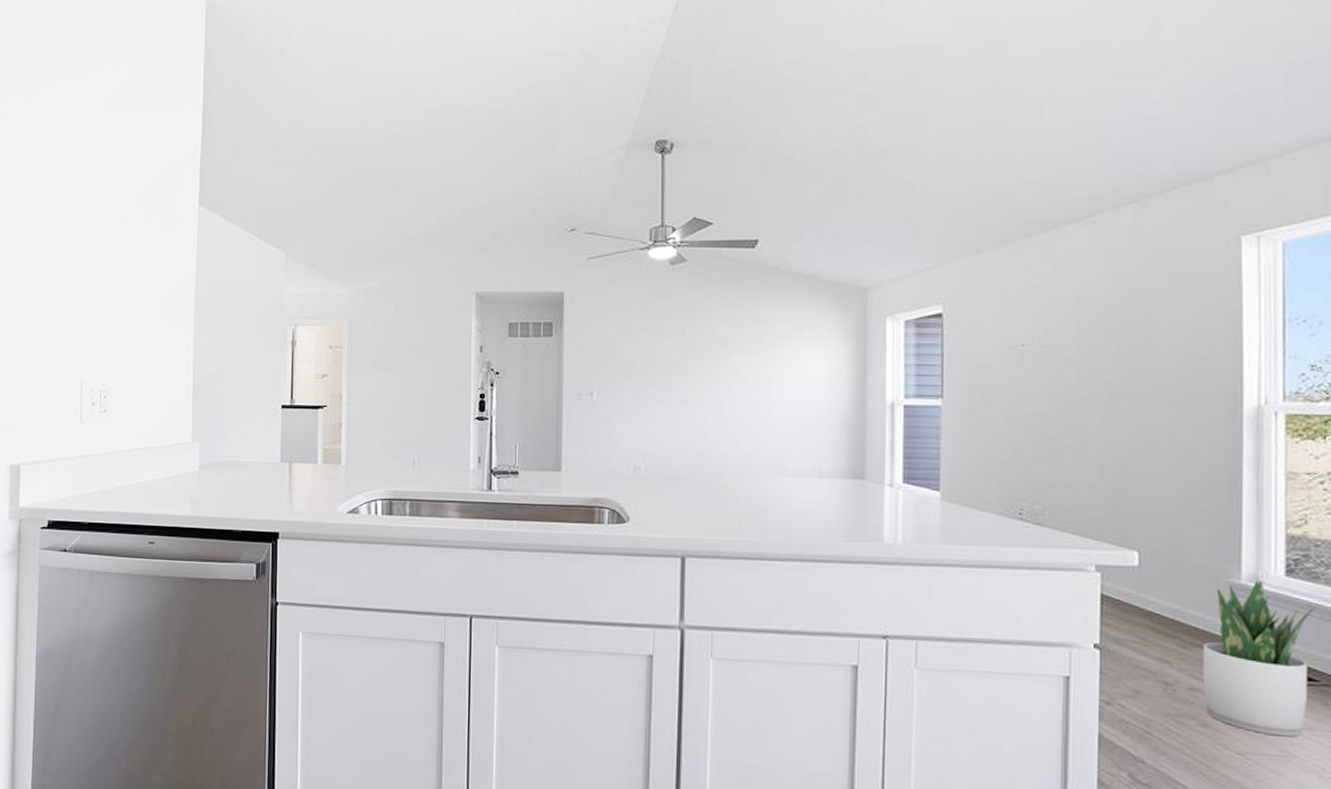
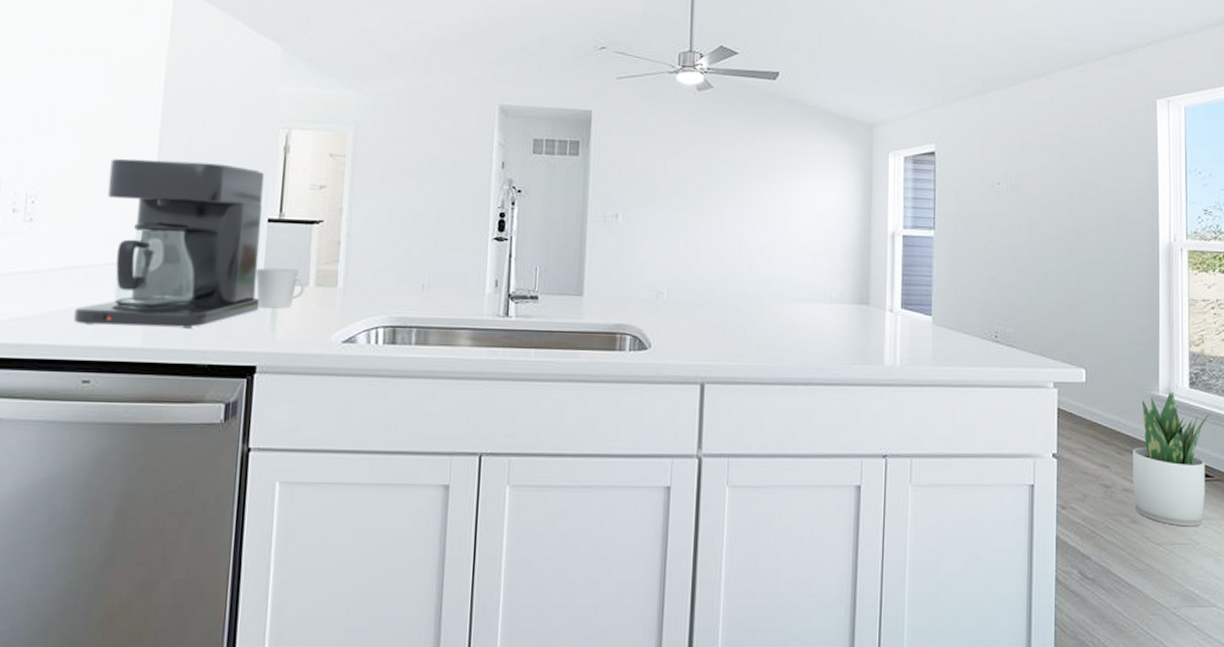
coffee maker: none [140,357,279,500] -> present [73,158,264,329]
cup: none [274,448,315,483] -> present [255,268,306,309]

